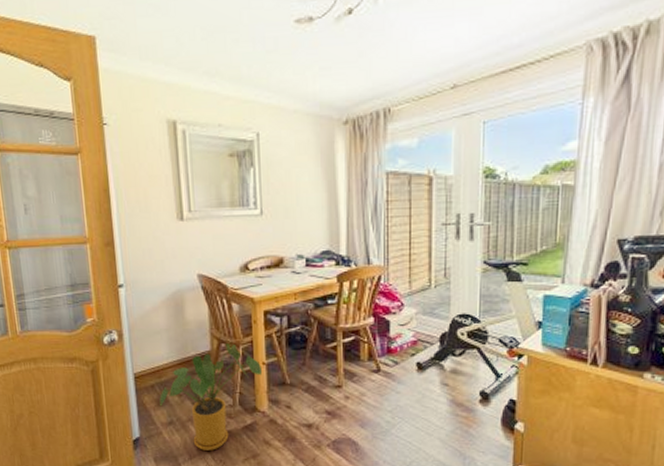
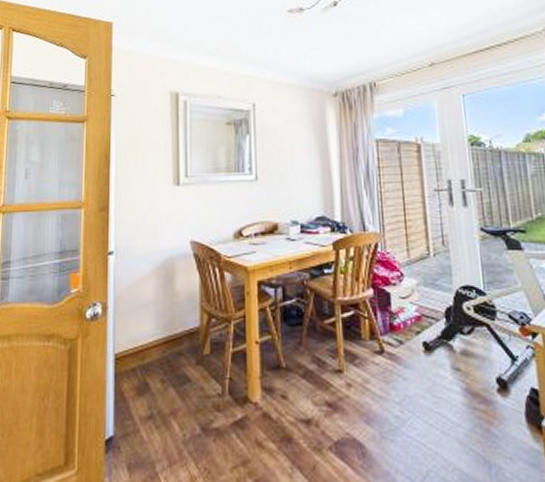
house plant: present [160,343,262,451] -> none [140,318,254,455]

